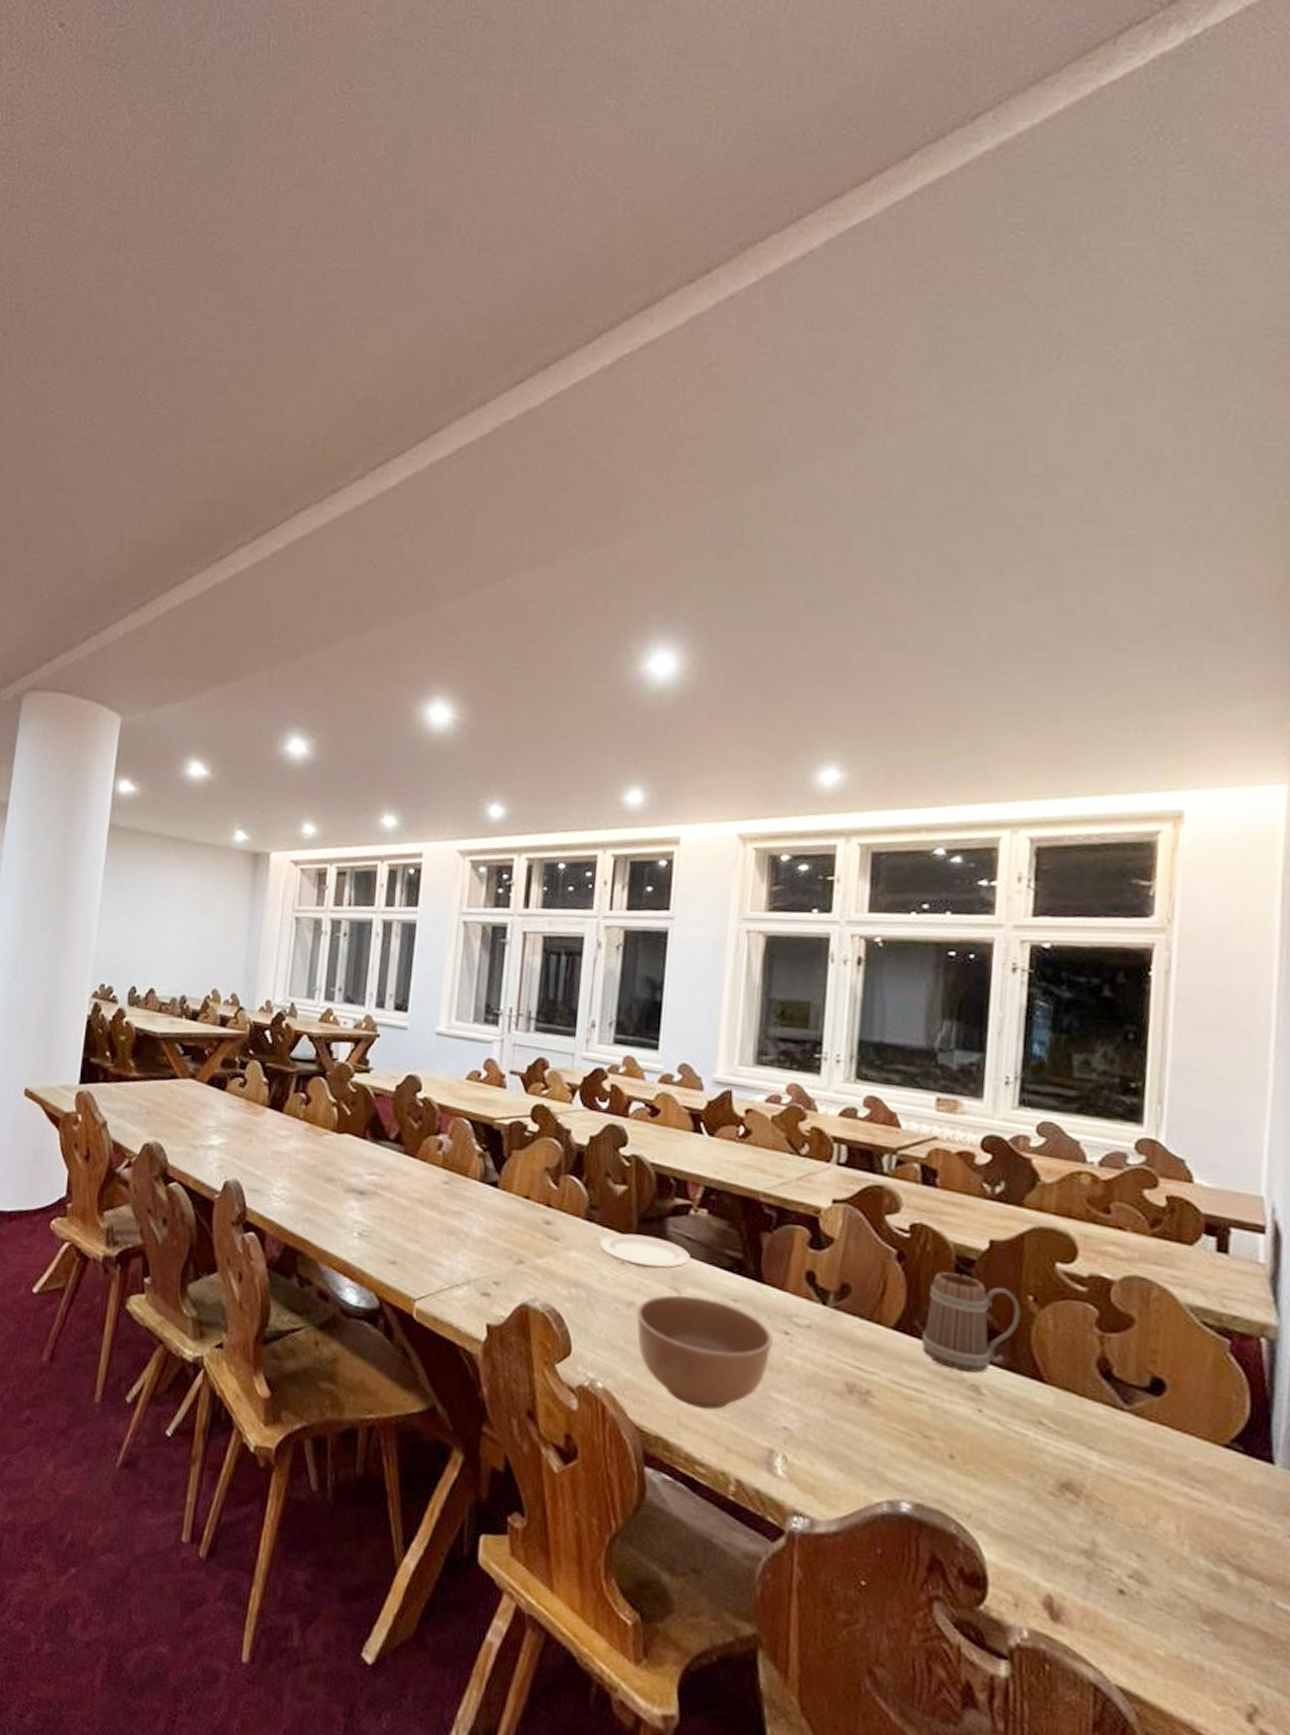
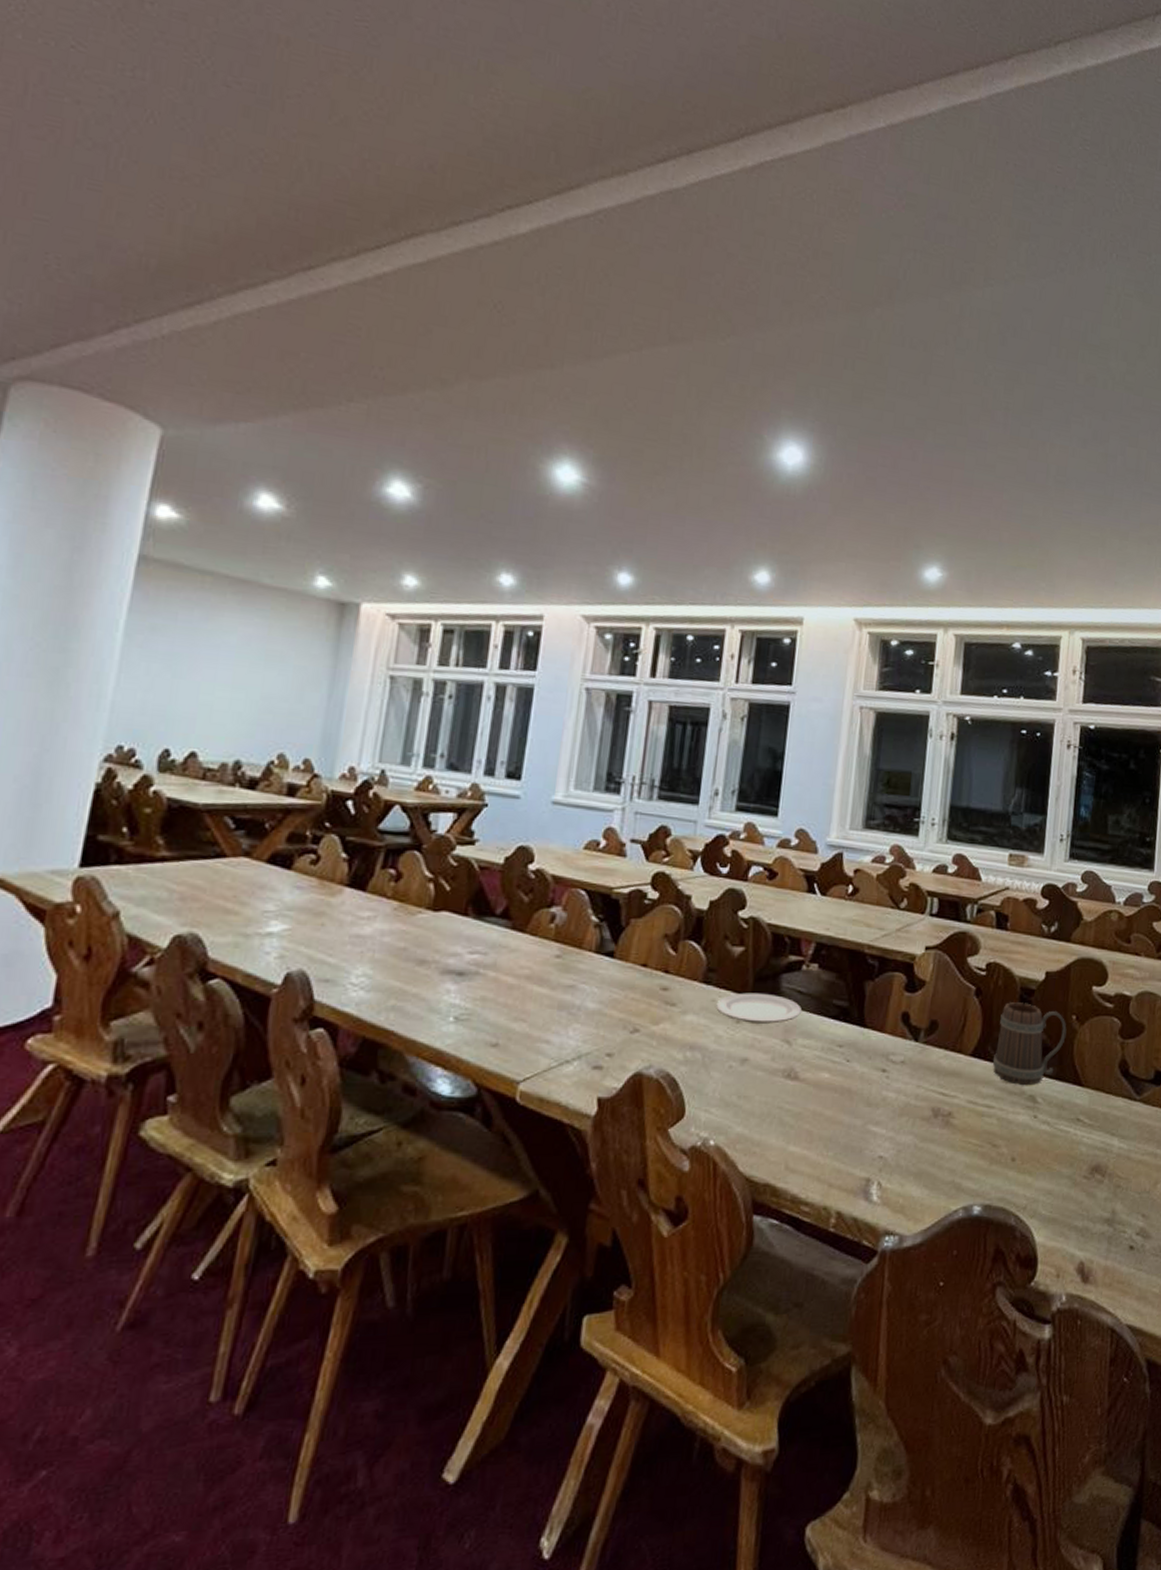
bowl: present [635,1295,774,1410] -> none [749,1046,873,1150]

